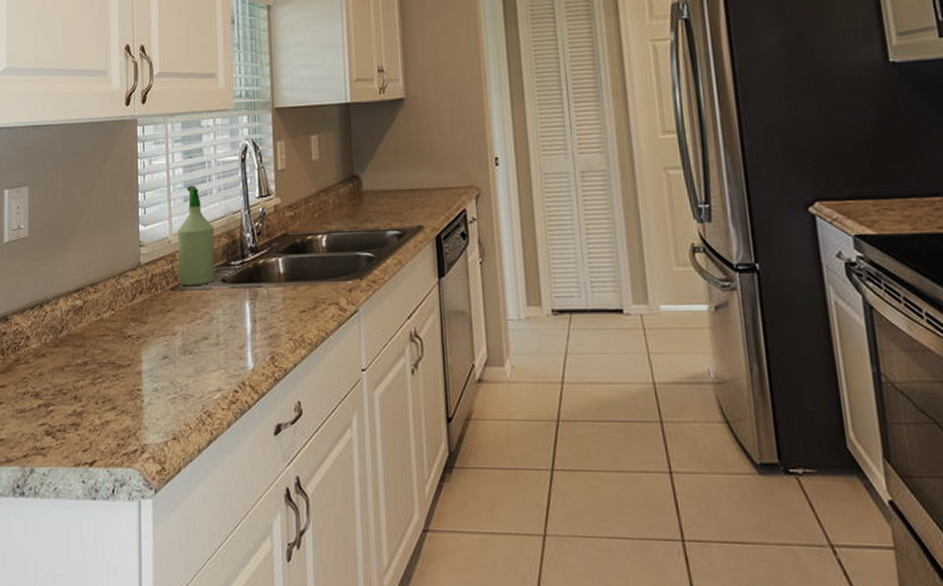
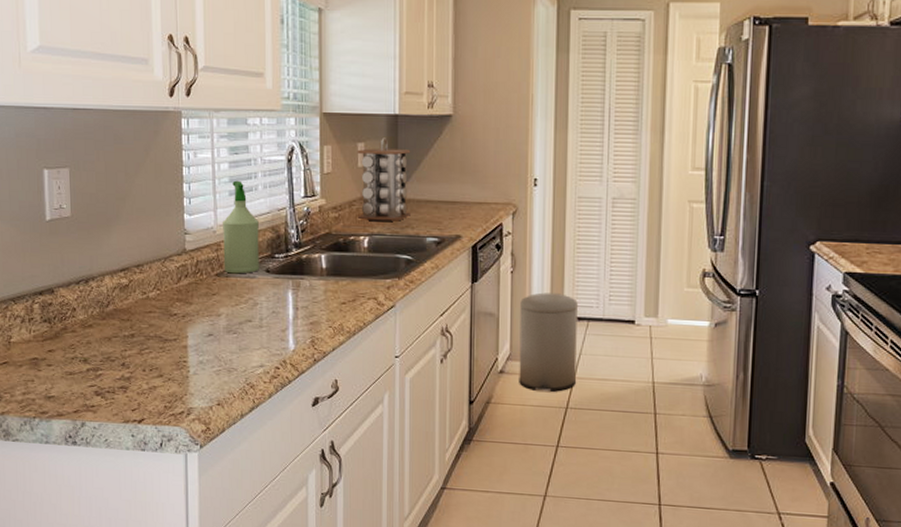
spice rack: none [310,128,369,218] -> present [357,138,411,222]
pedal bin: none [493,283,565,403] -> present [519,292,578,393]

